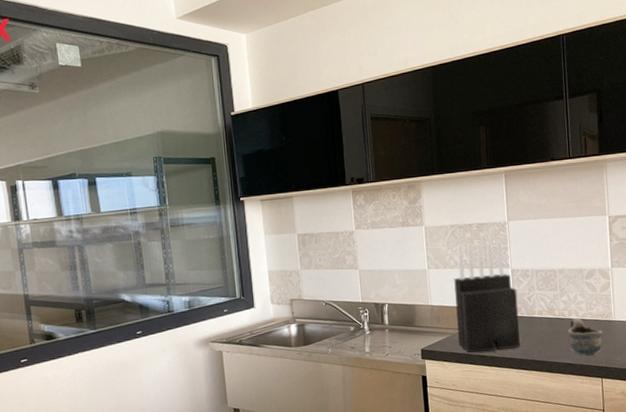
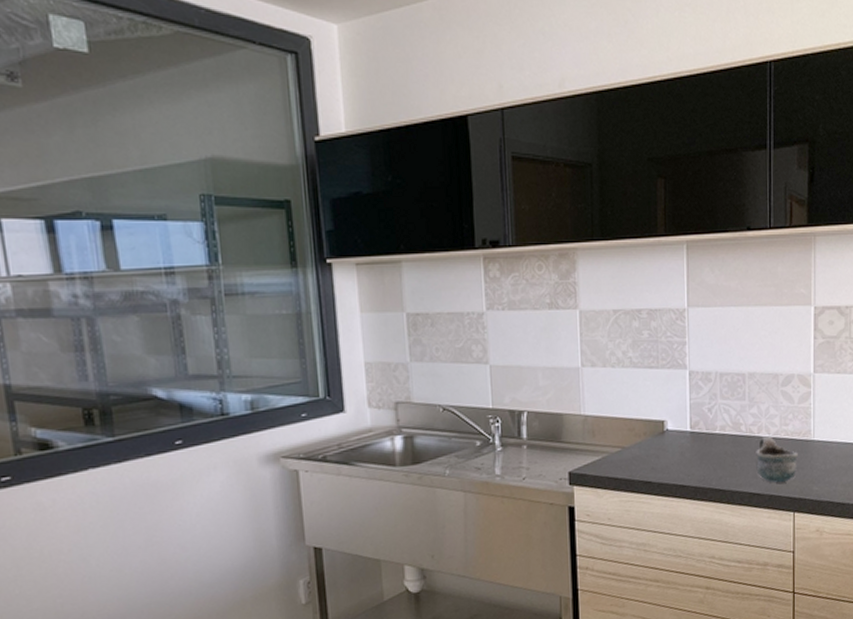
knife block: present [453,239,520,352] -> none [614,331,696,477]

